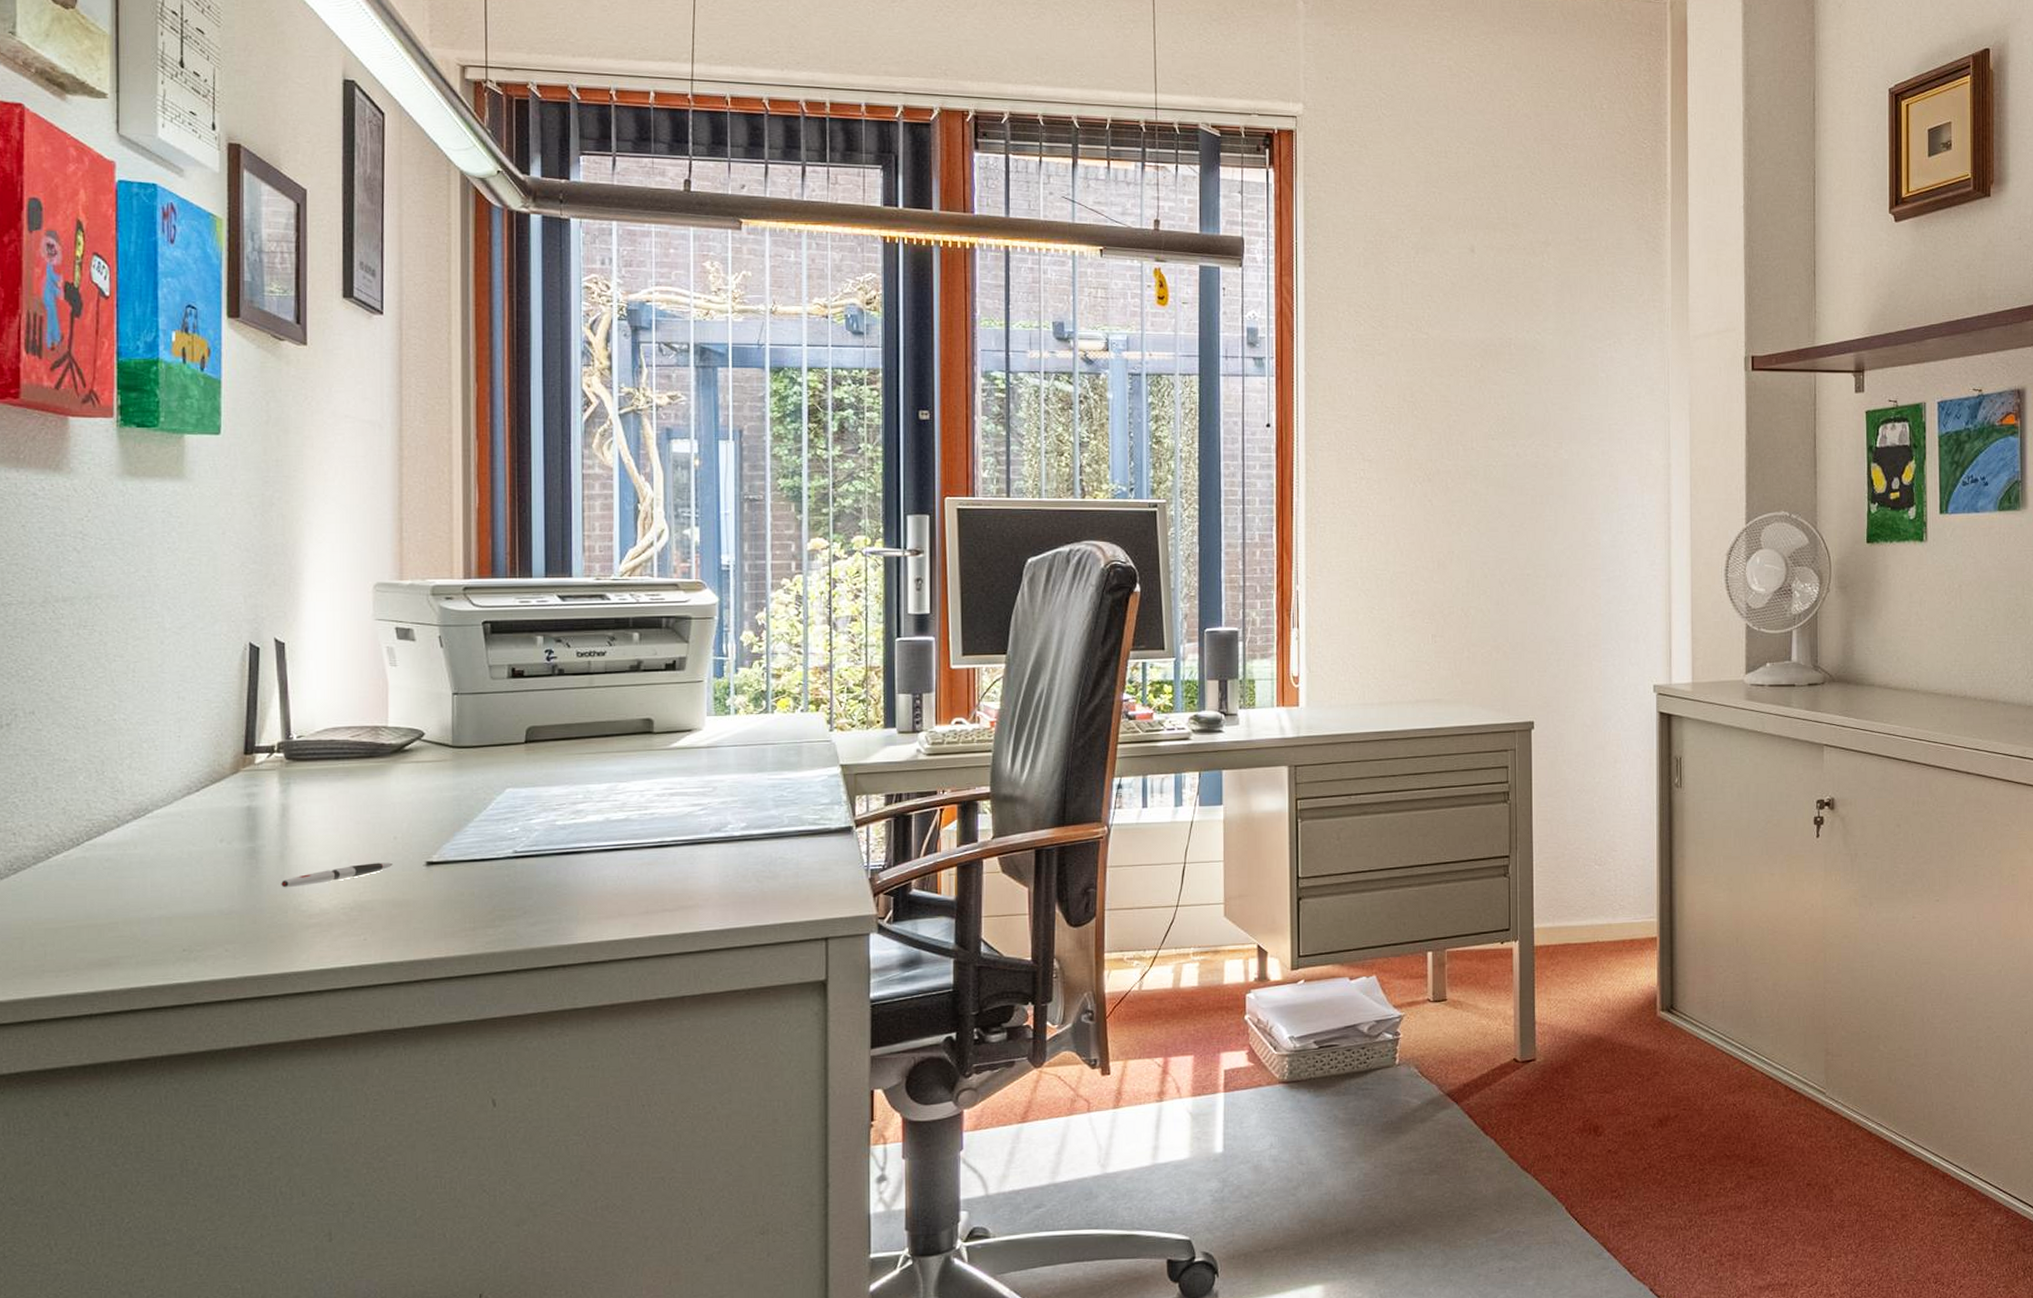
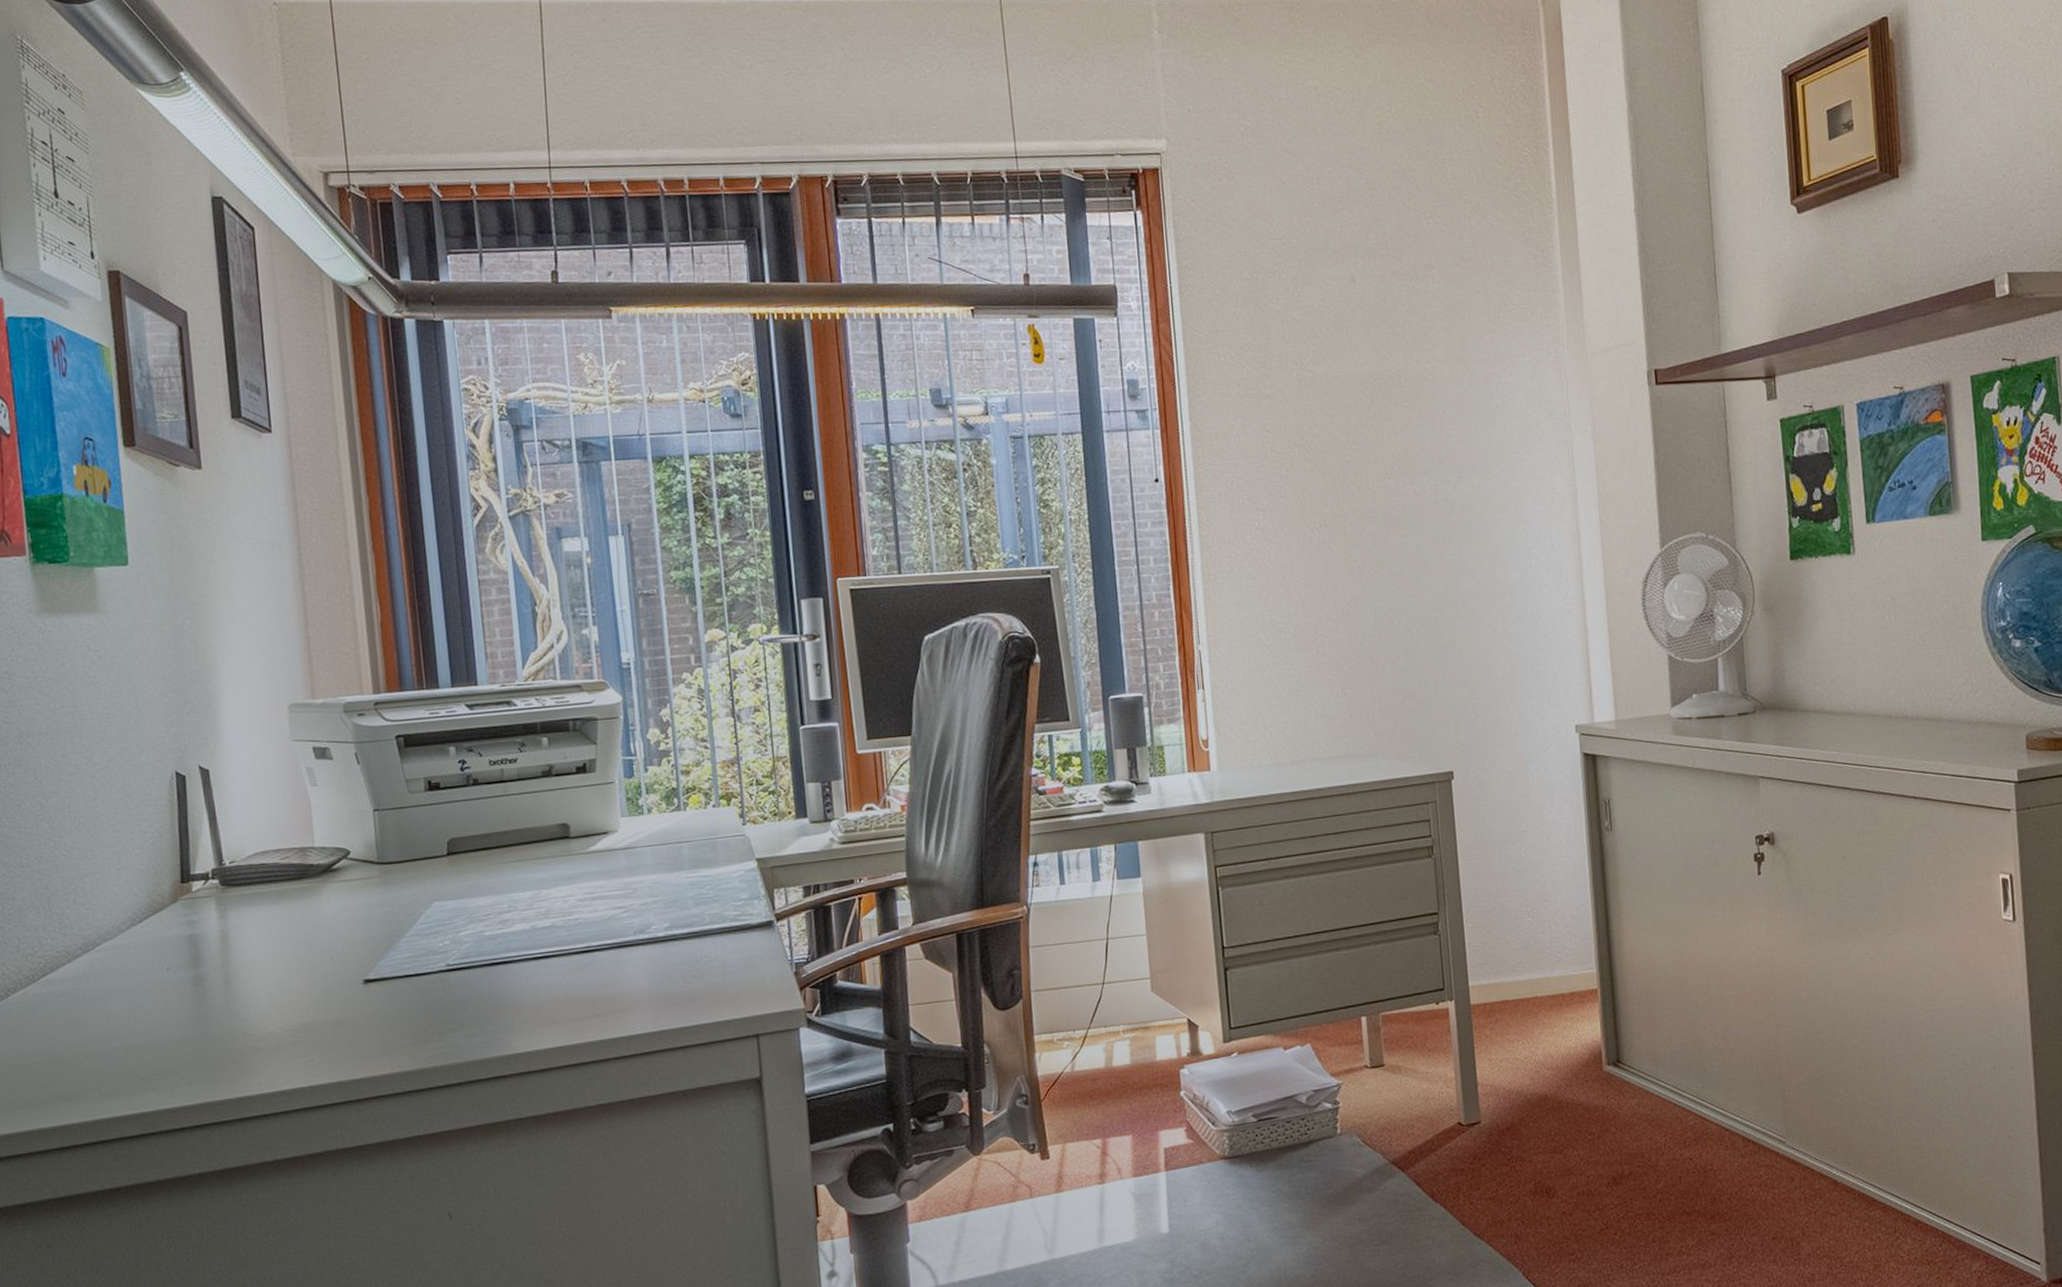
pen: present [281,862,393,888] -> none [228,982,332,1013]

